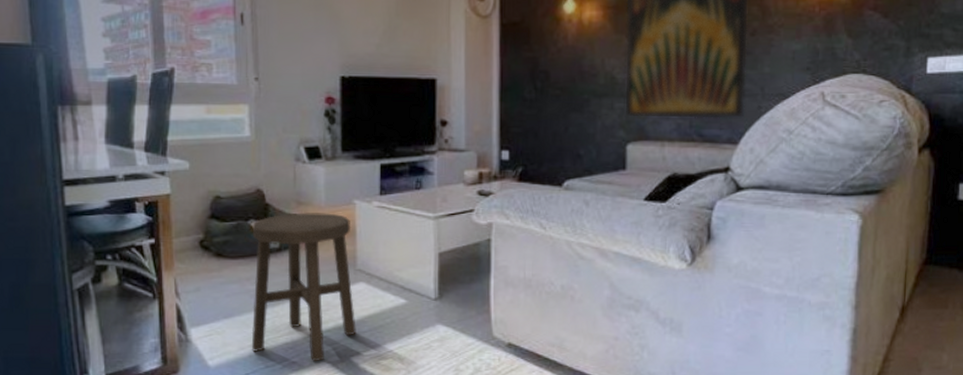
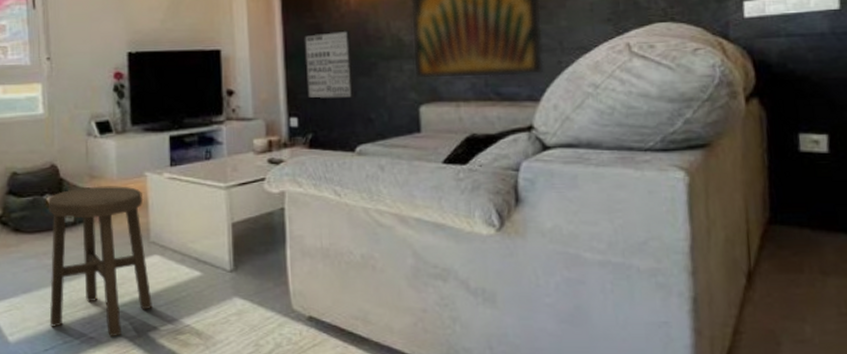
wall art: none [519,65,567,134] -> present [304,30,354,100]

